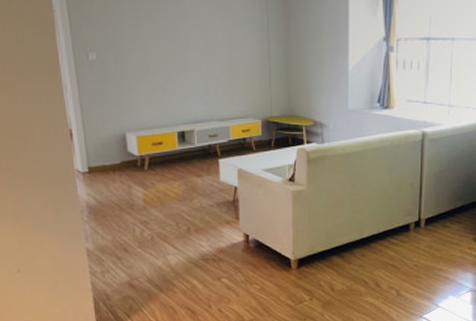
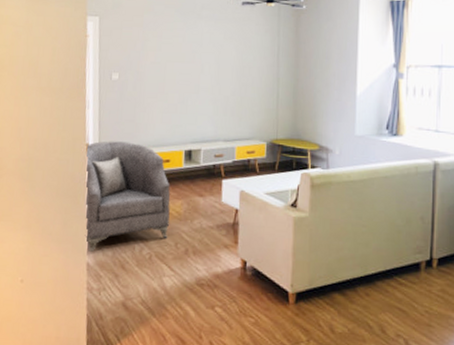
armchair: none [68,125,168,239] -> present [84,141,171,253]

